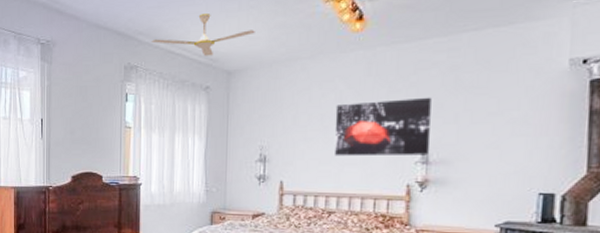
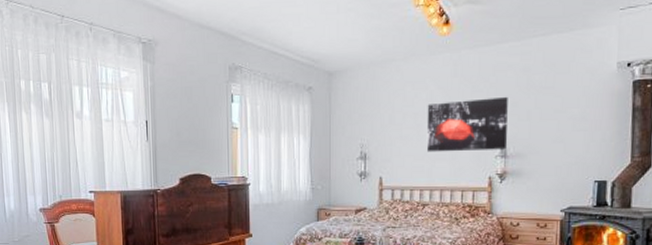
ceiling fan: present [151,14,255,57] -> none [255,15,353,58]

